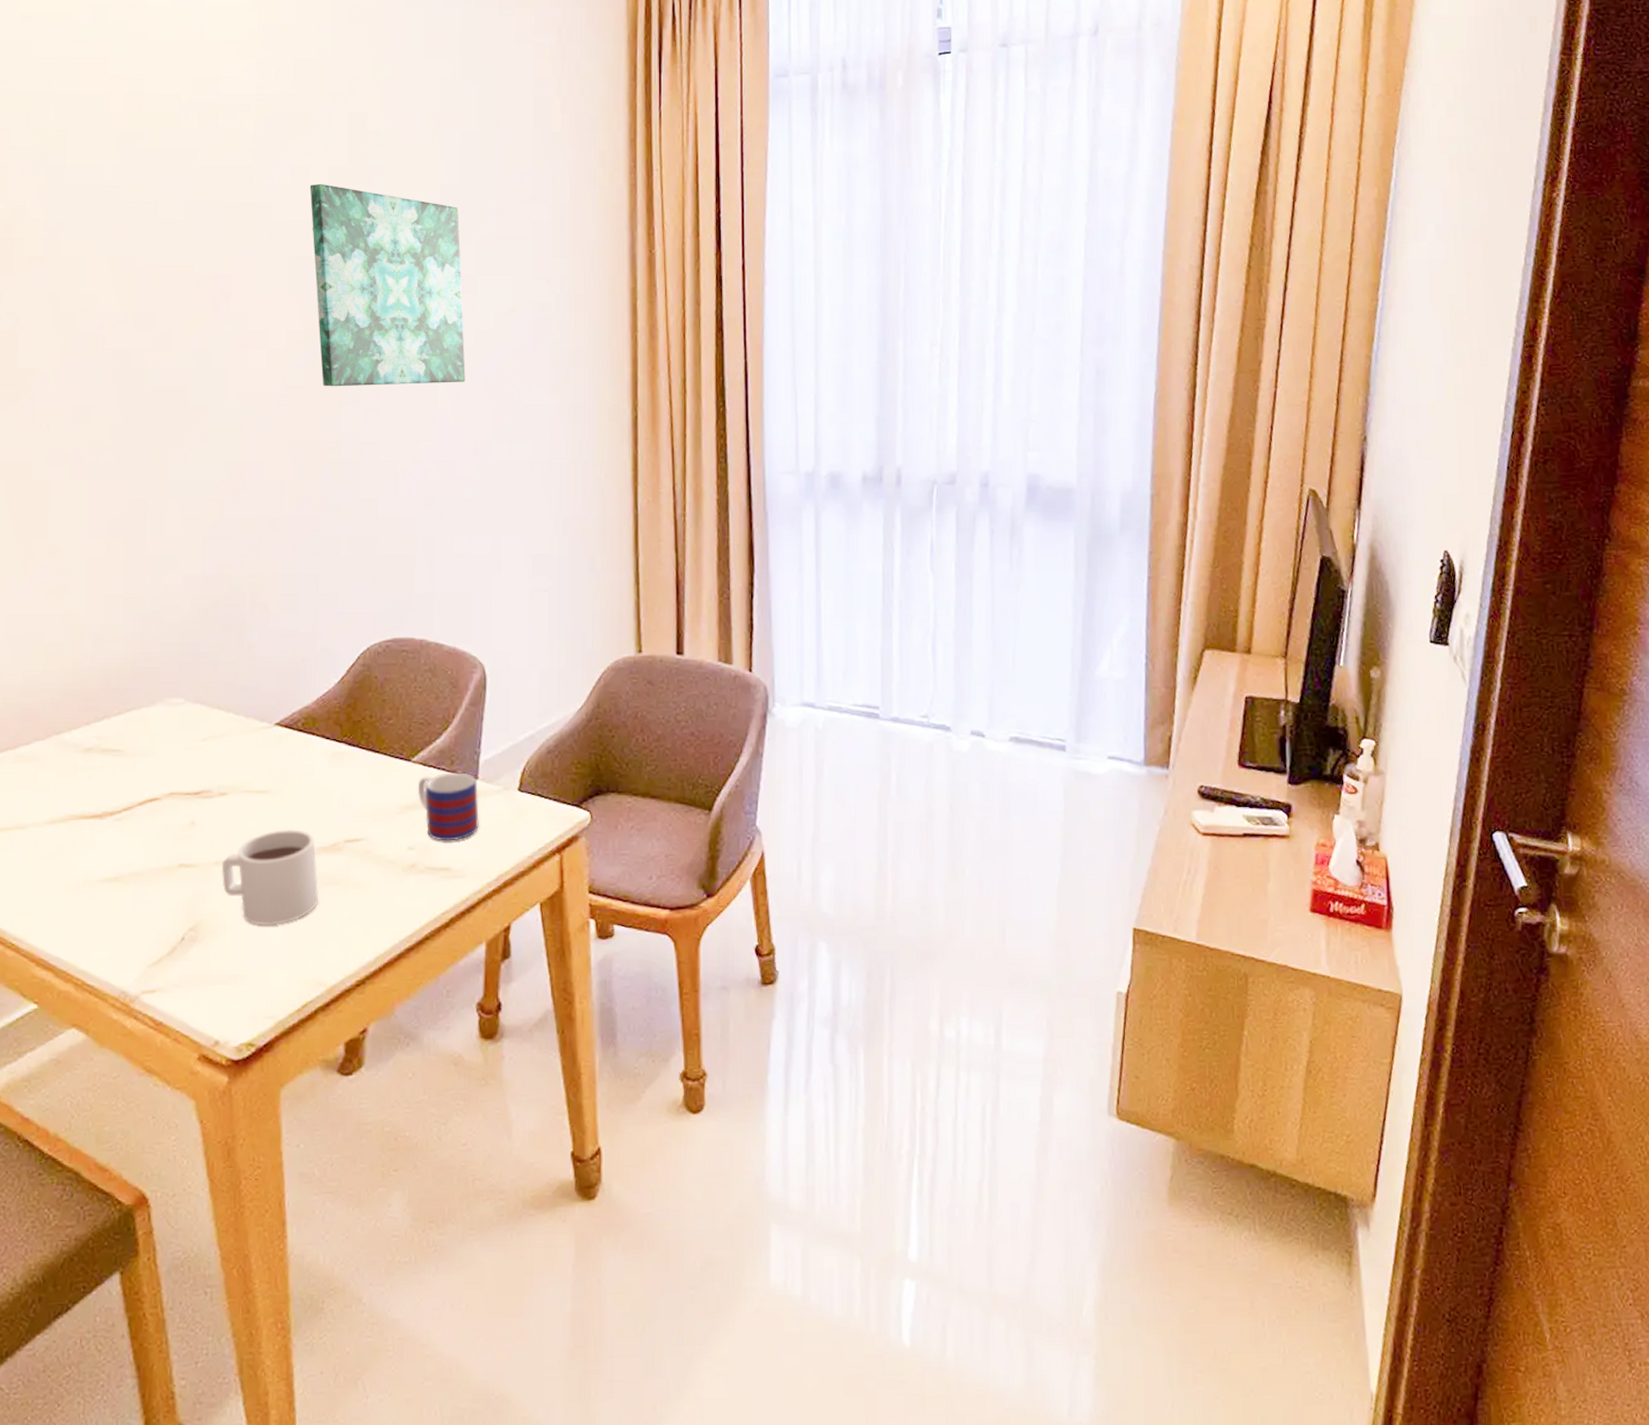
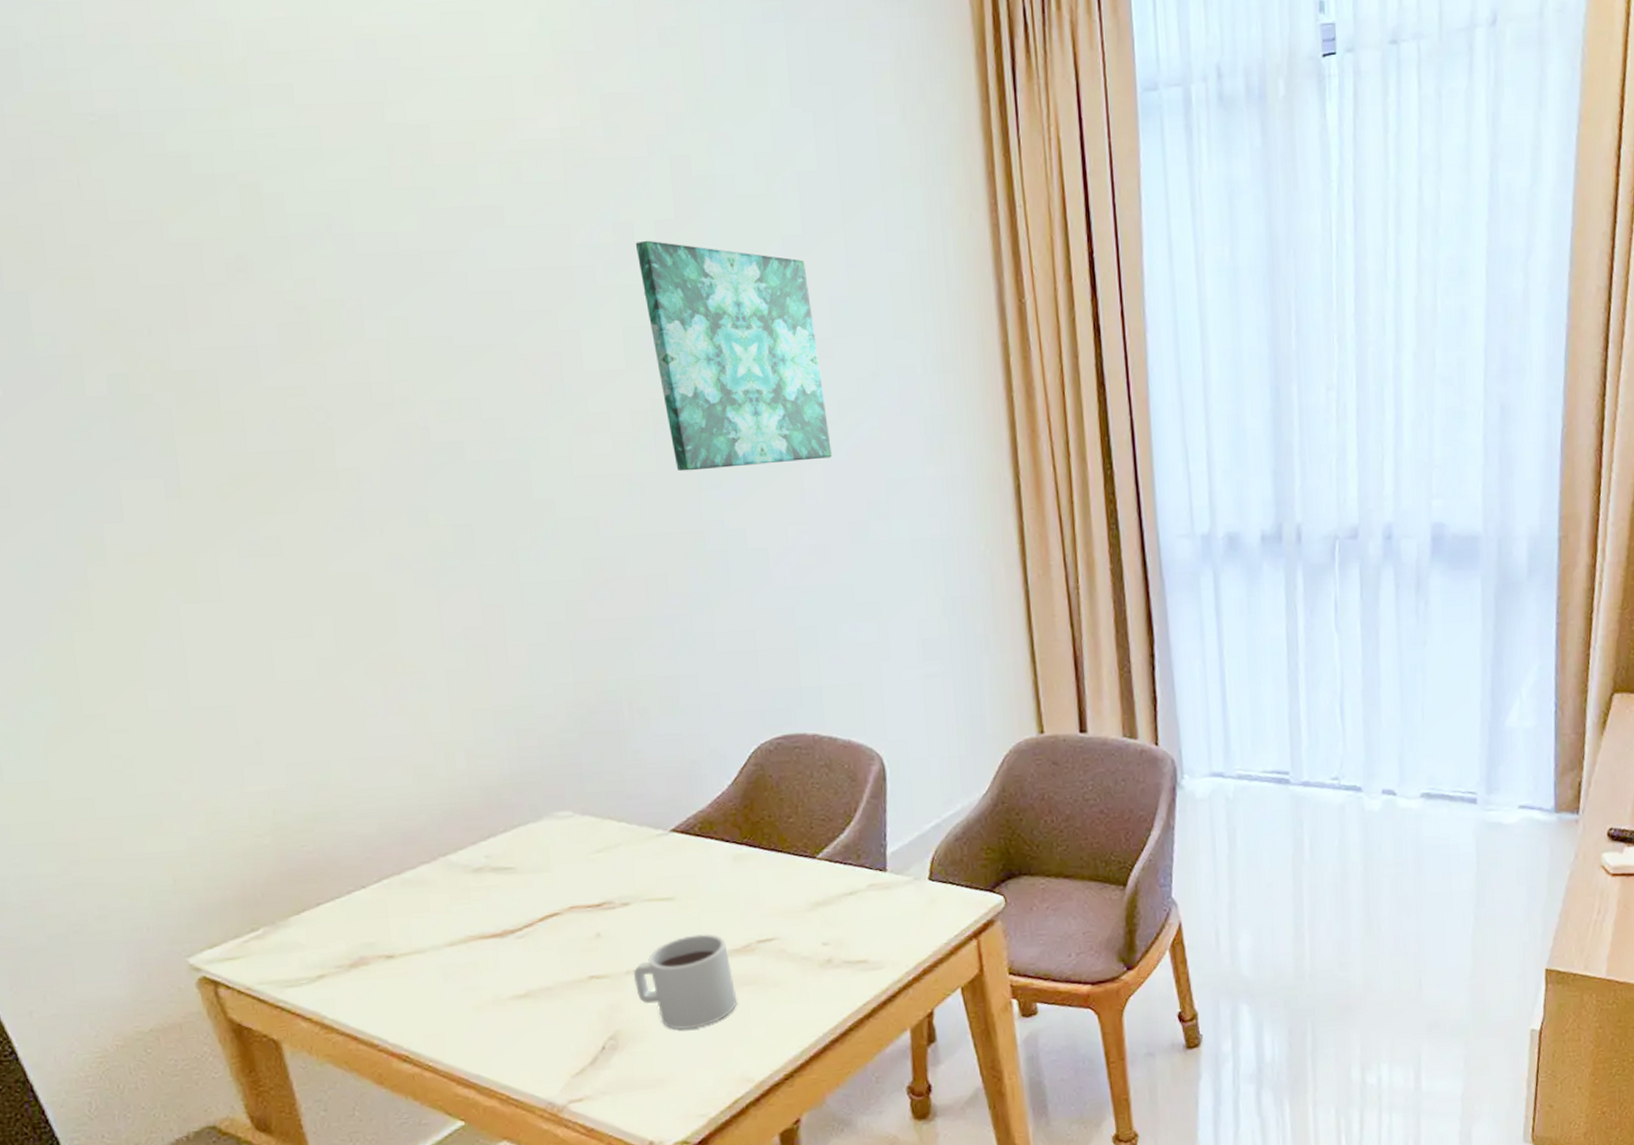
mug: present [417,772,479,842] -> none [826,866,892,935]

